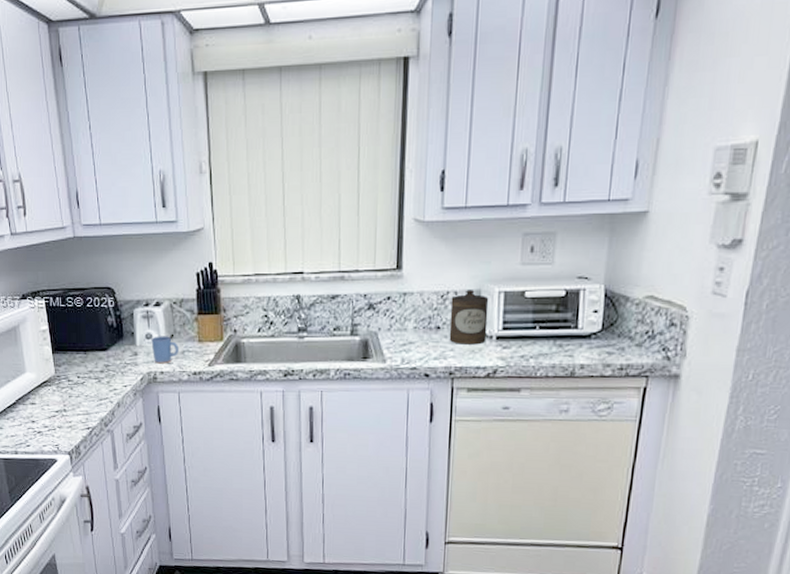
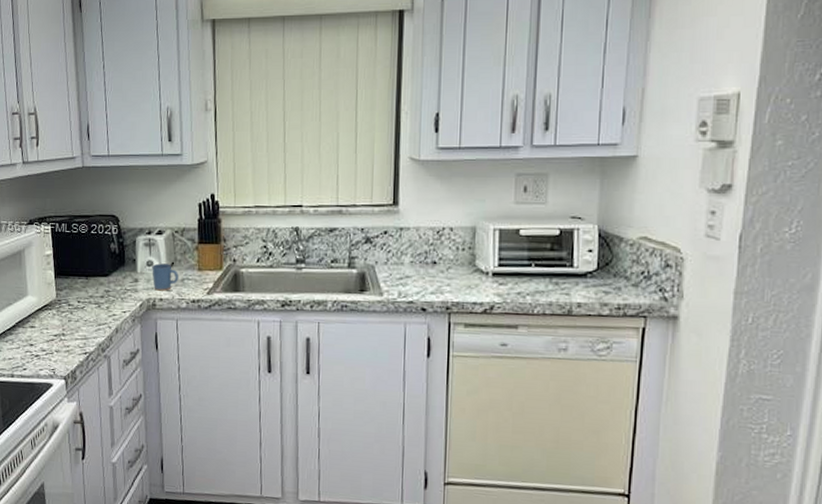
canister: present [449,290,489,345] -> none [445,226,484,281]

